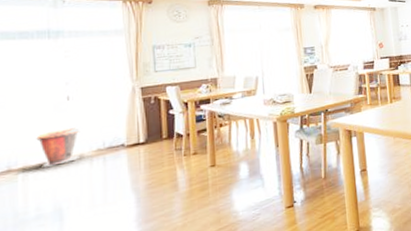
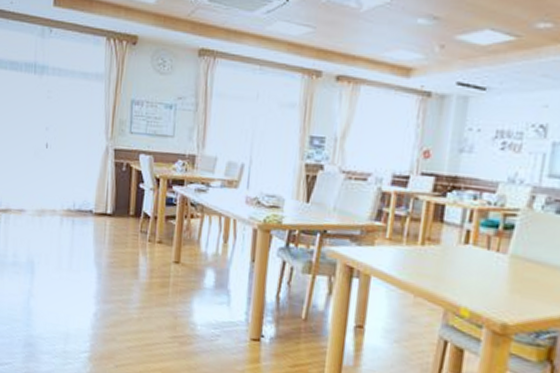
waste bin: present [36,128,81,167] -> none [18,178,55,216]

